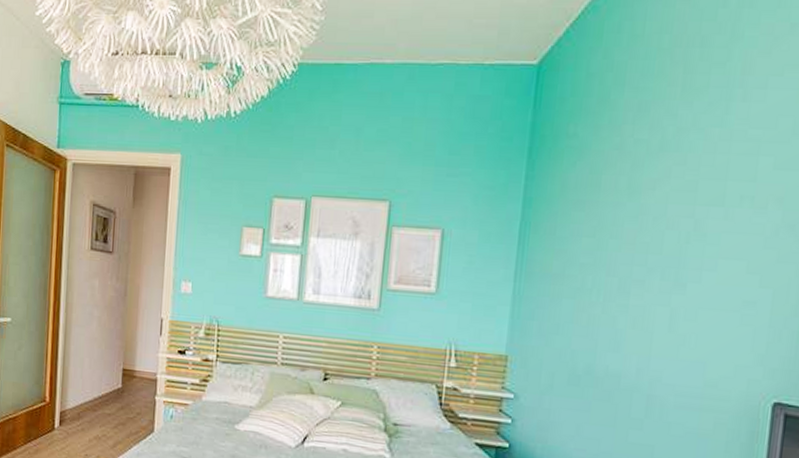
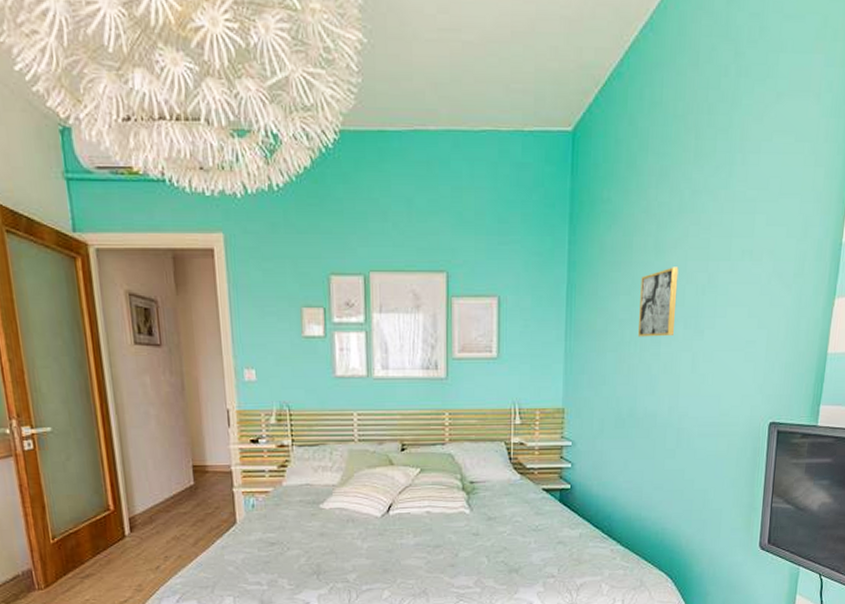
wall art: none [601,210,657,287] -> present [637,267,679,337]

